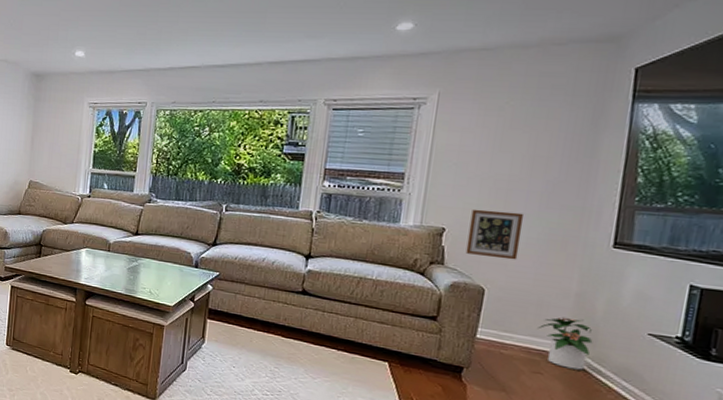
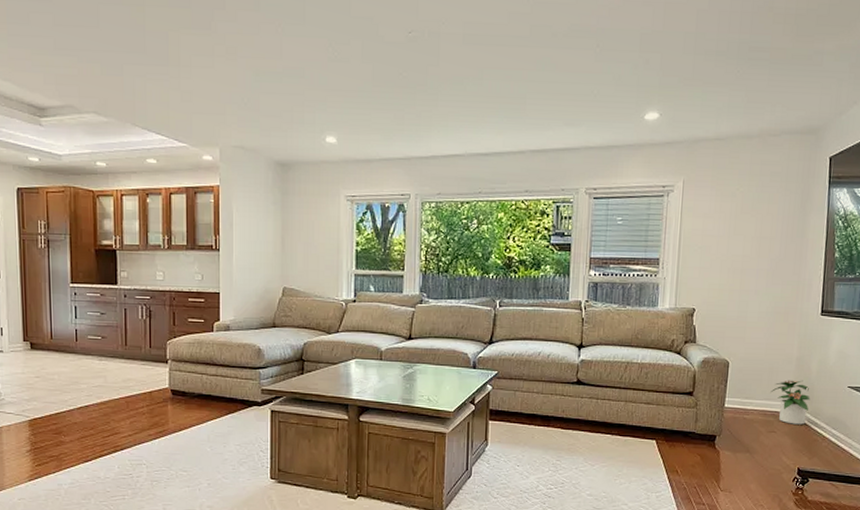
picture frame: present [465,209,525,260] -> none [712,289,756,333]

